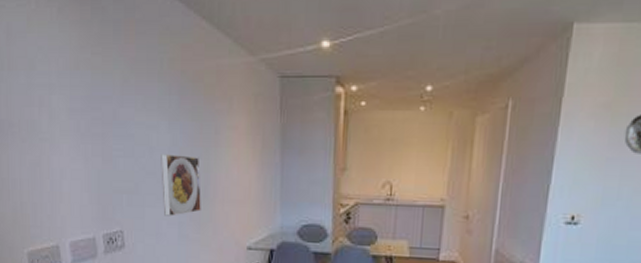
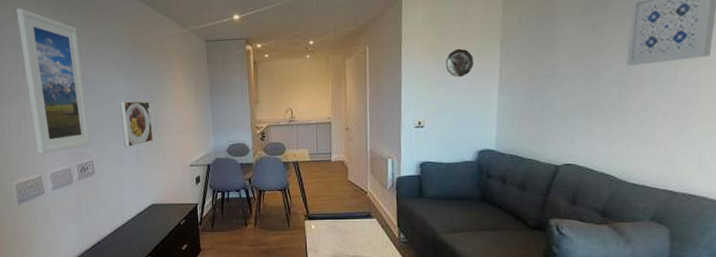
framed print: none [32,14,122,217] -> present [16,8,91,155]

